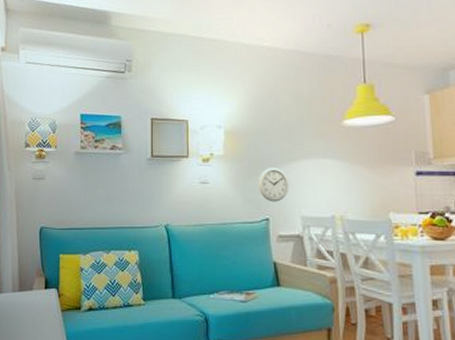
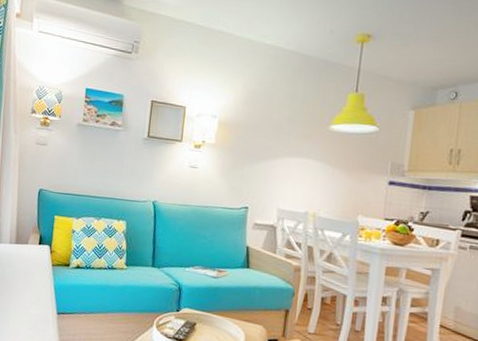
wall clock: present [258,167,289,202] -> none [242,160,271,193]

